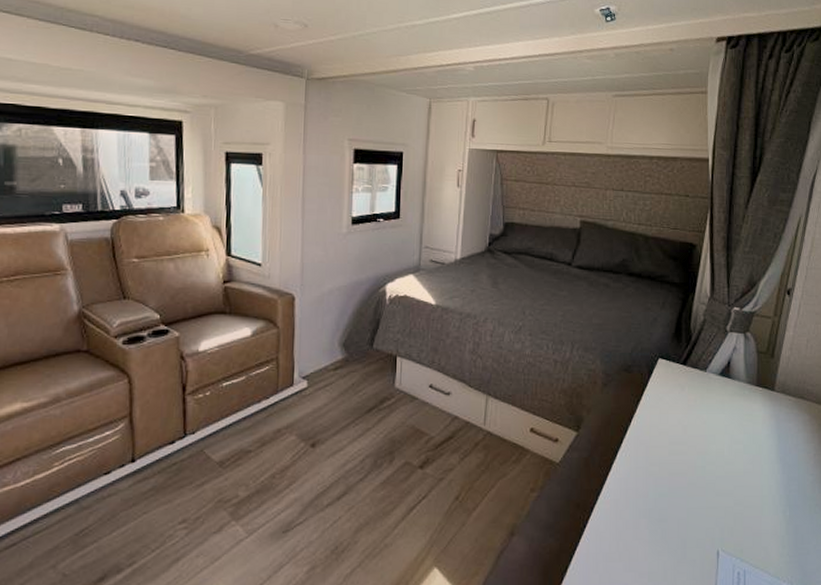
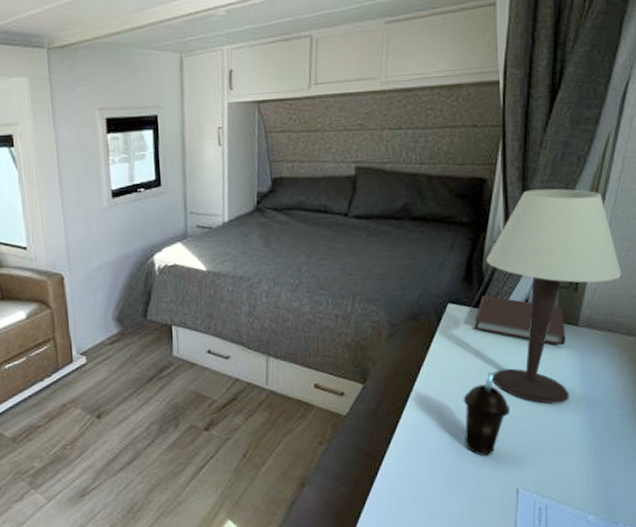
cup: none [669,428,713,515] -> present [463,371,511,457]
notebook: none [682,353,763,409] -> present [474,295,565,346]
table lamp: none [694,259,812,466] -> present [486,188,622,404]

